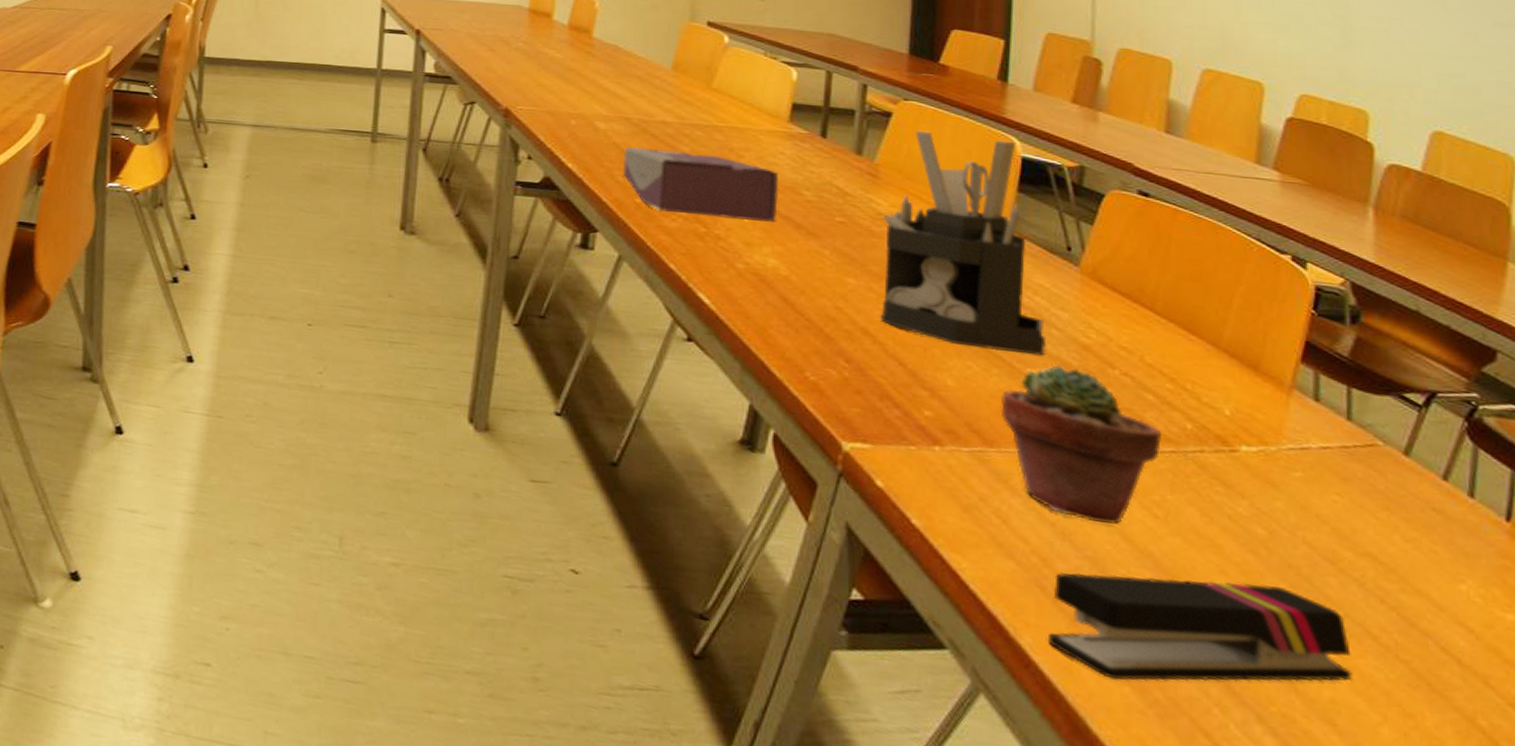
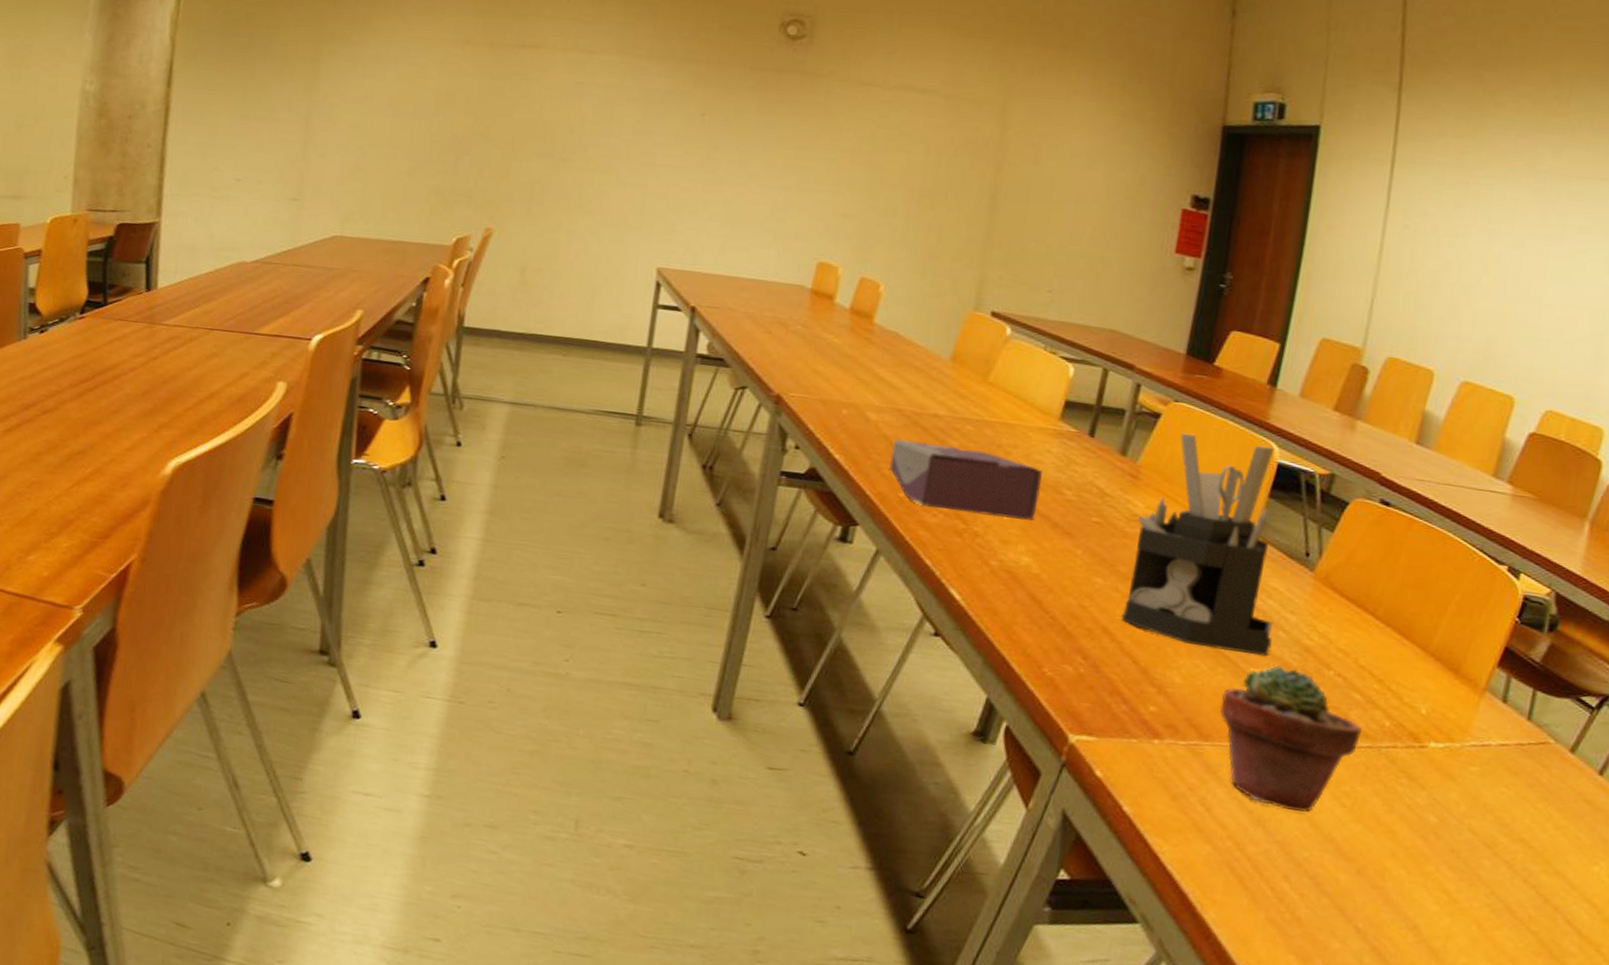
stapler: present [1049,572,1353,682] -> none [1230,855,1490,951]

